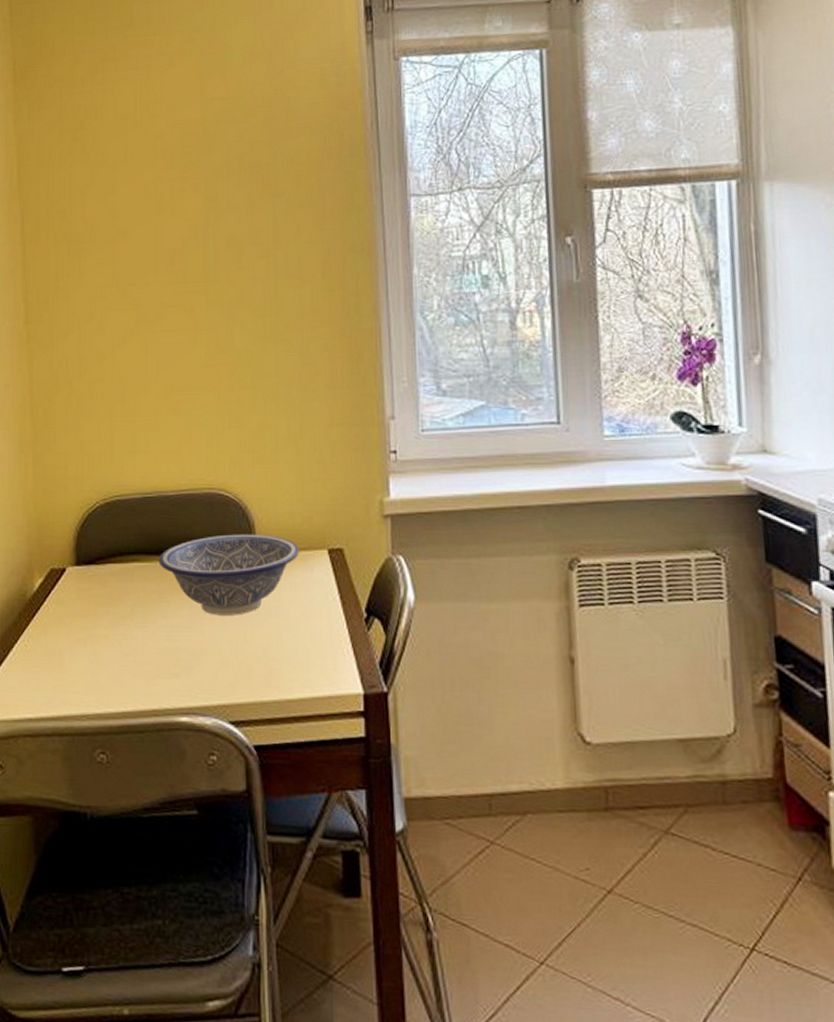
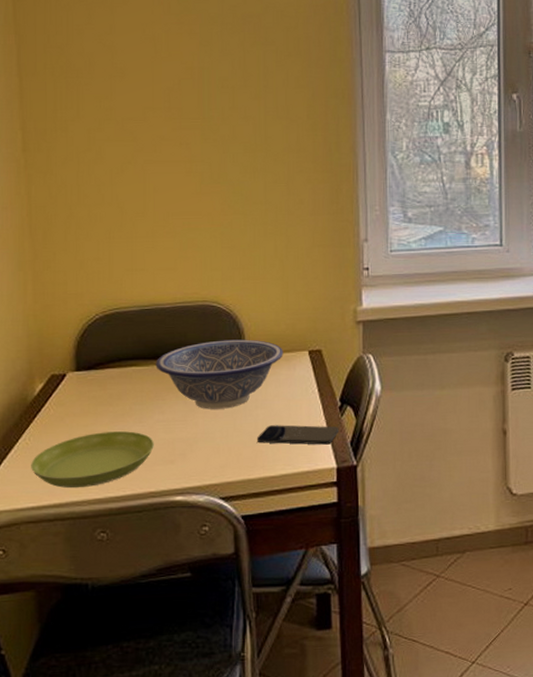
saucer: none [29,636,157,700] -> present [31,431,154,489]
smartphone: none [271,637,365,665] -> present [257,425,338,445]

